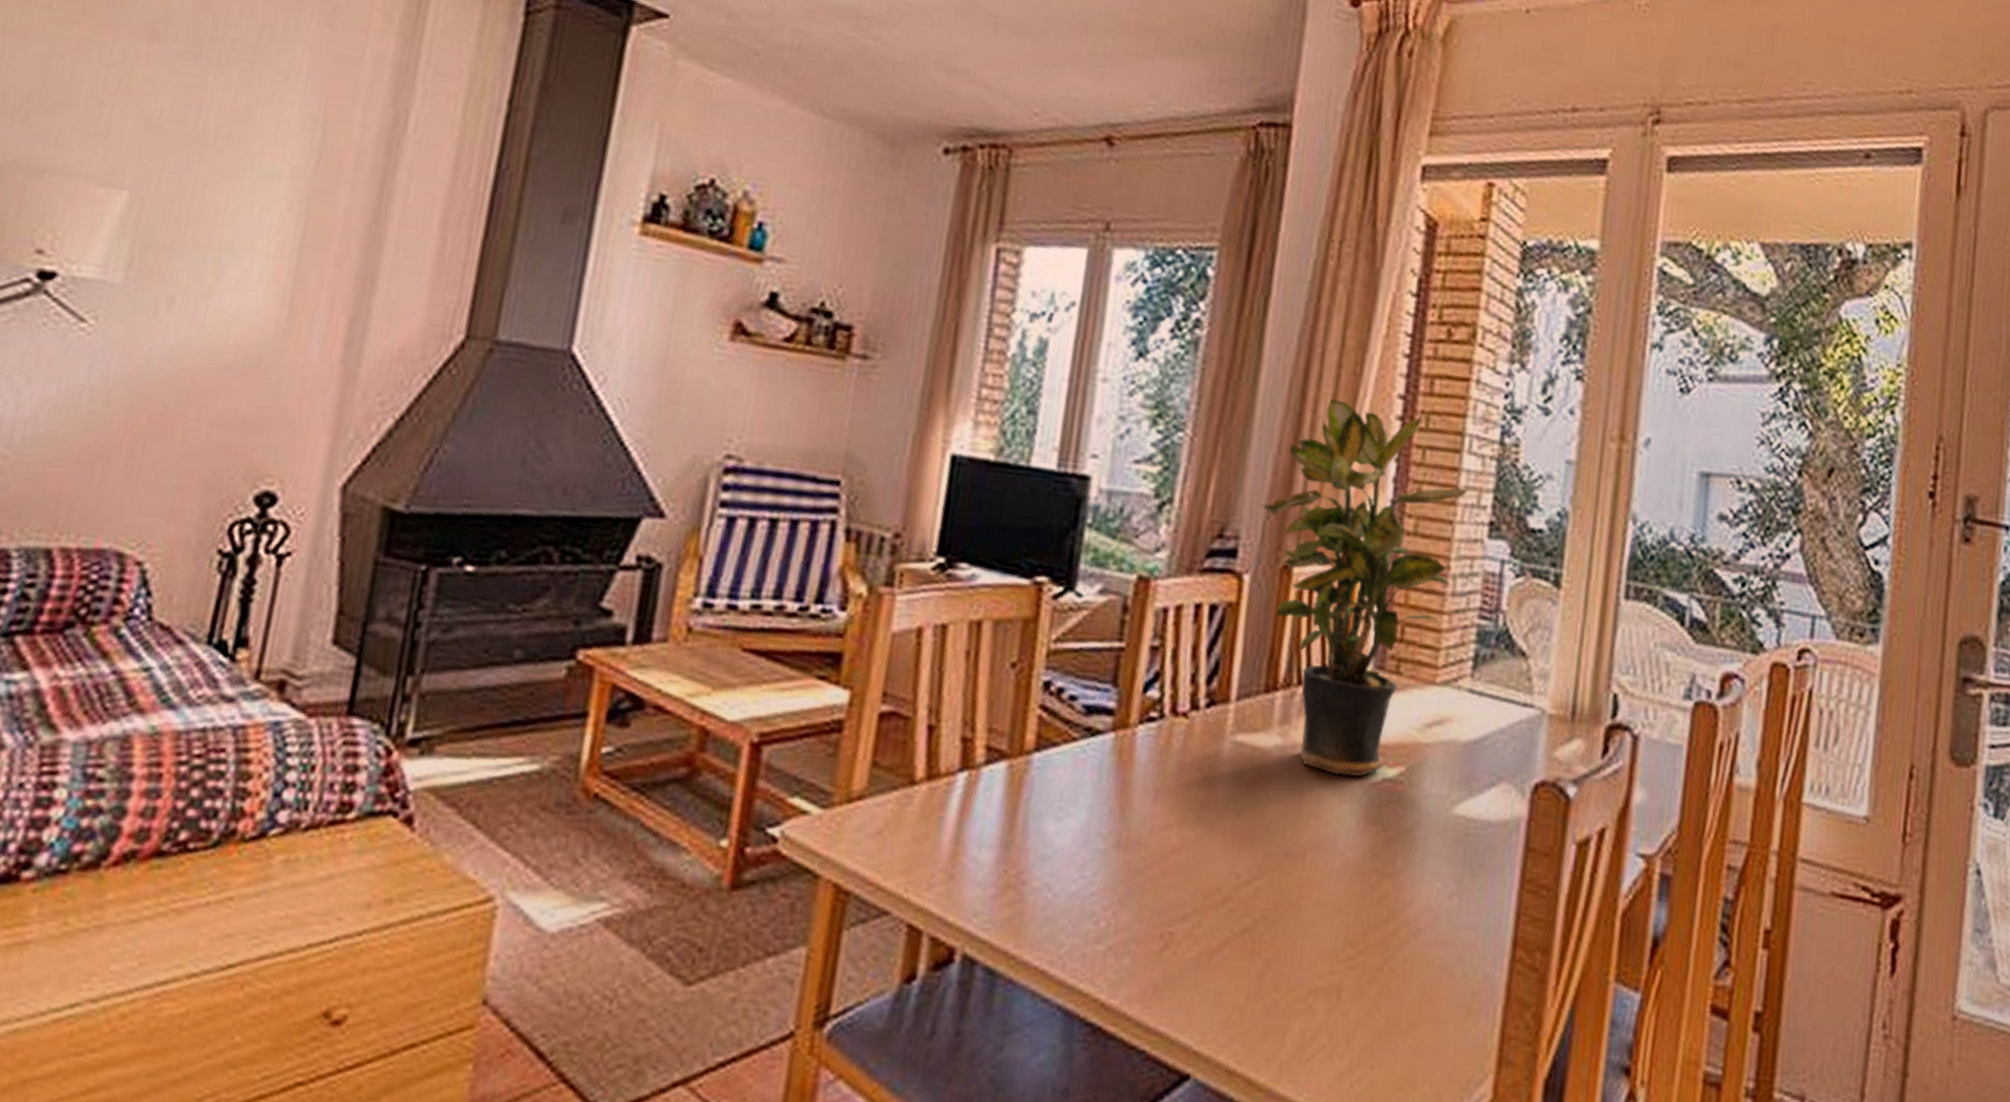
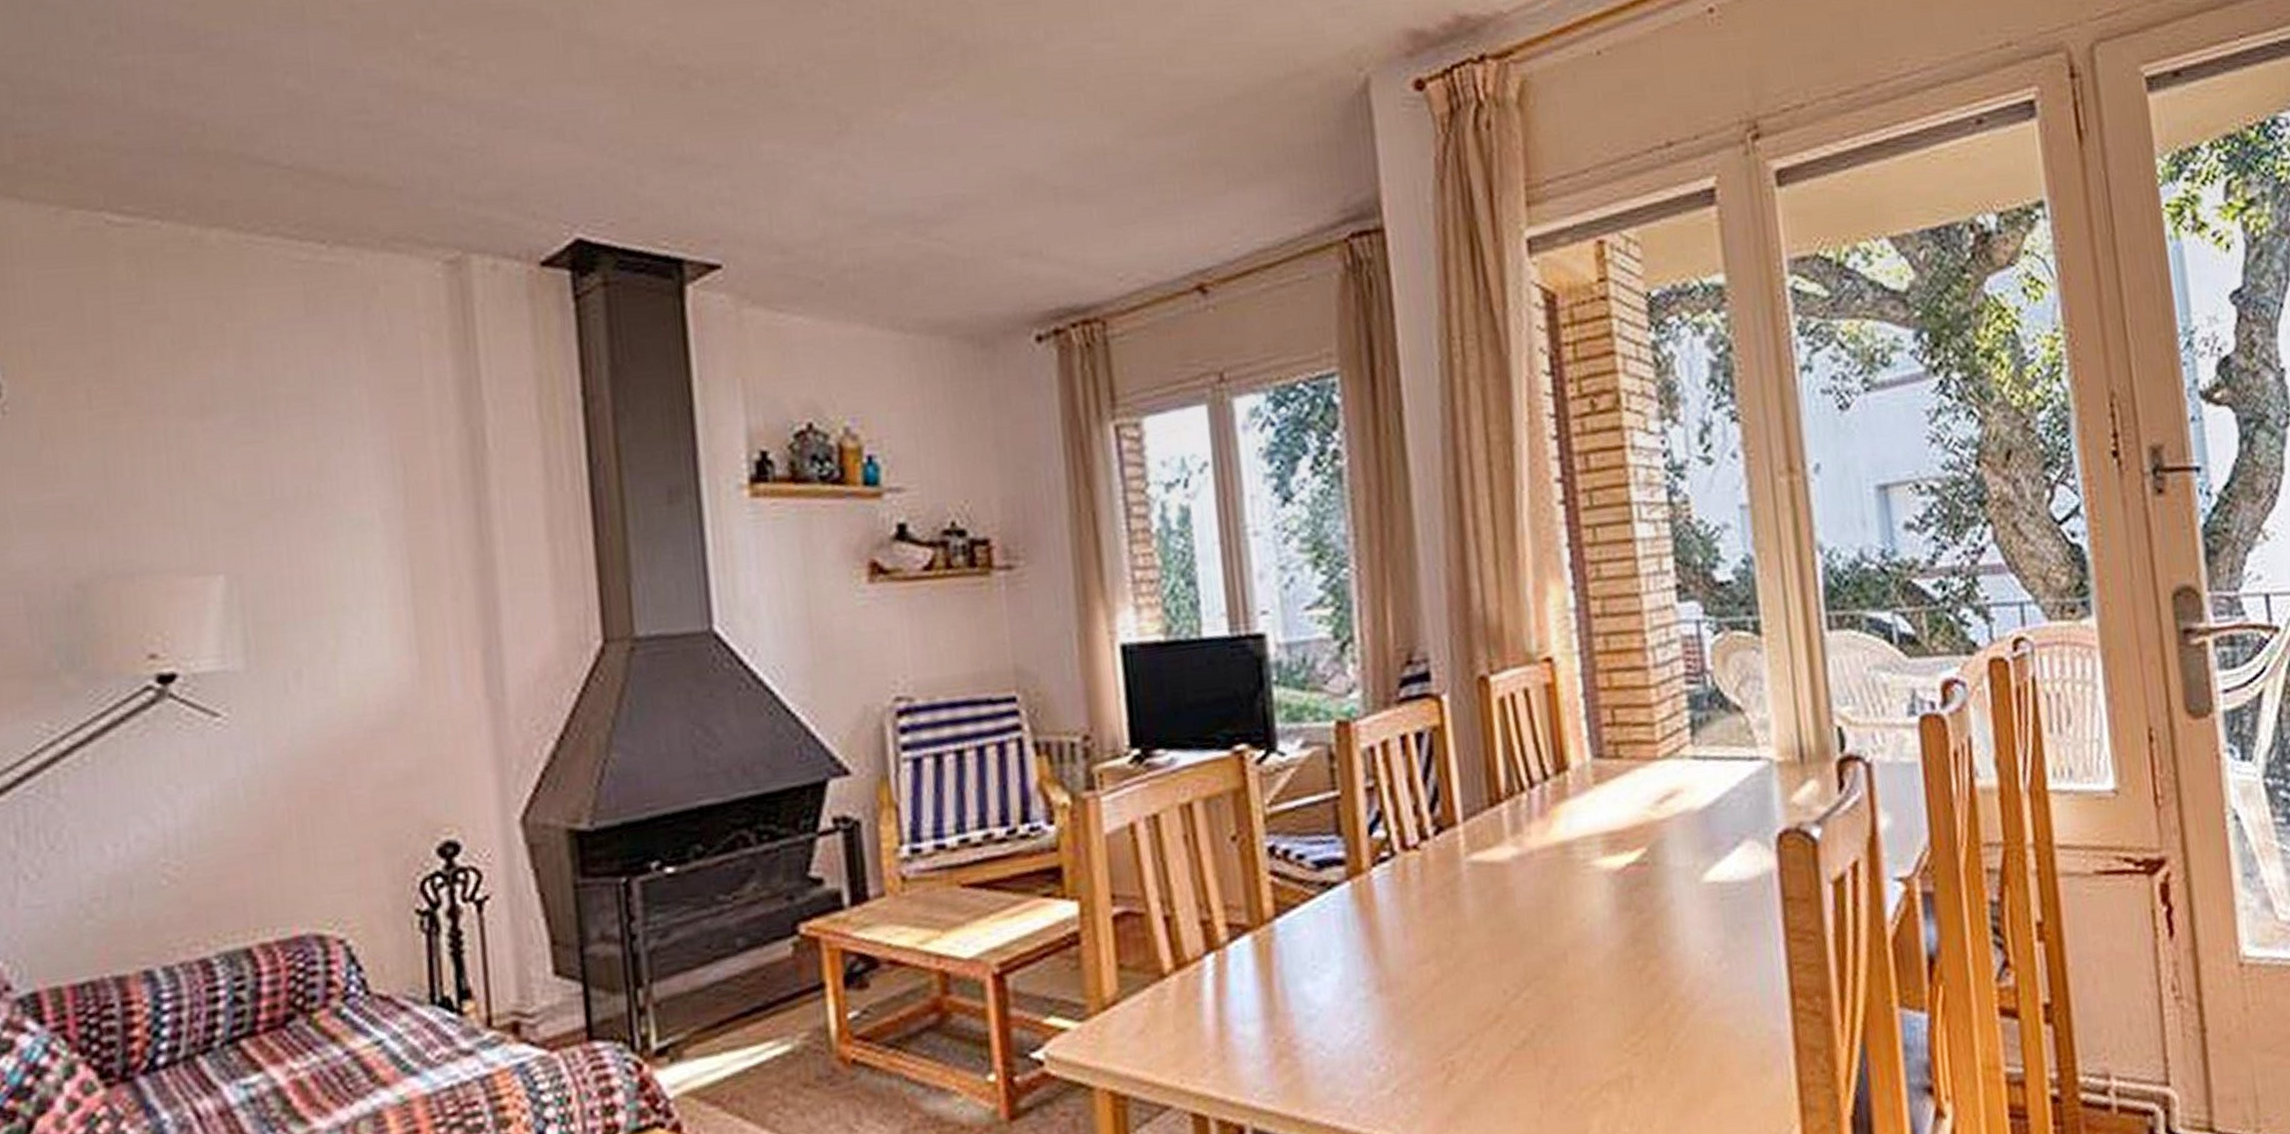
potted plant: present [1261,399,1468,777] -> none [1442,493,1651,872]

